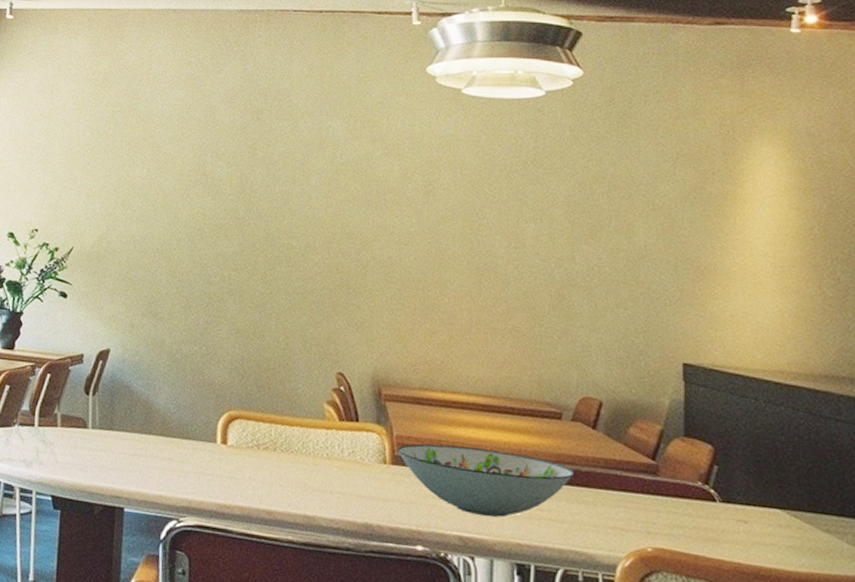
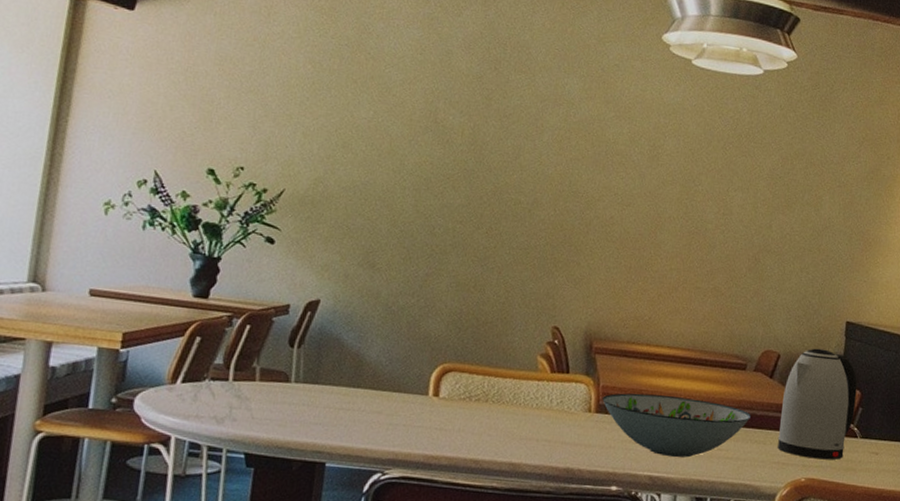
kettle: none [610,394,708,528] -> present [777,348,858,460]

